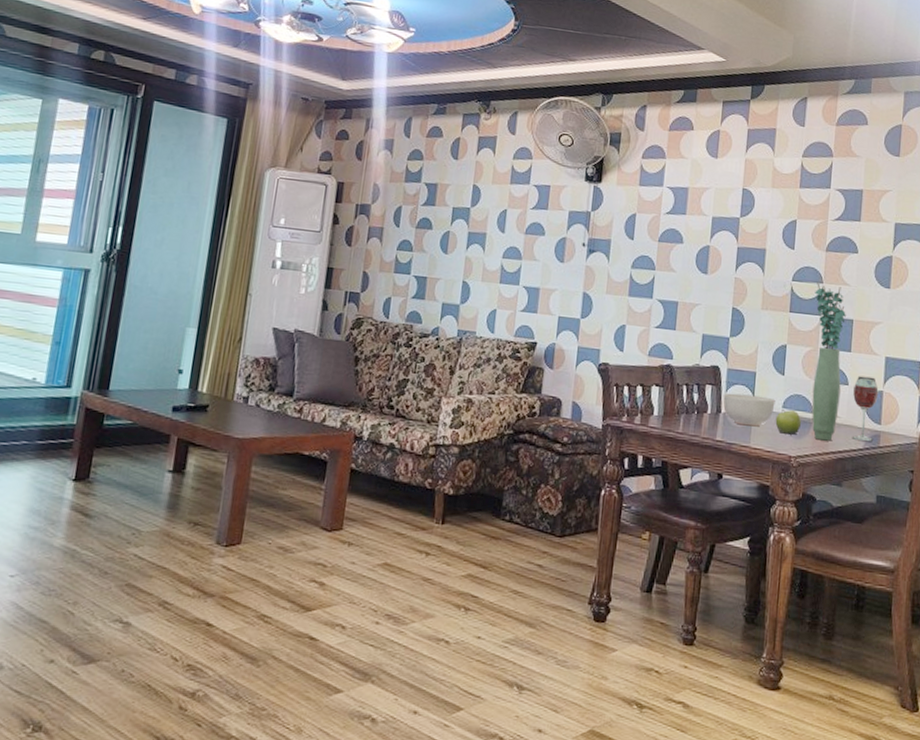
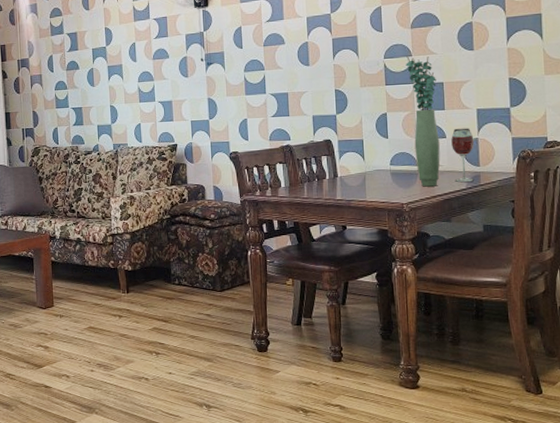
bowl: present [723,393,776,427] -> none [337,158,384,185]
fruit: present [775,409,802,435] -> none [385,166,409,186]

